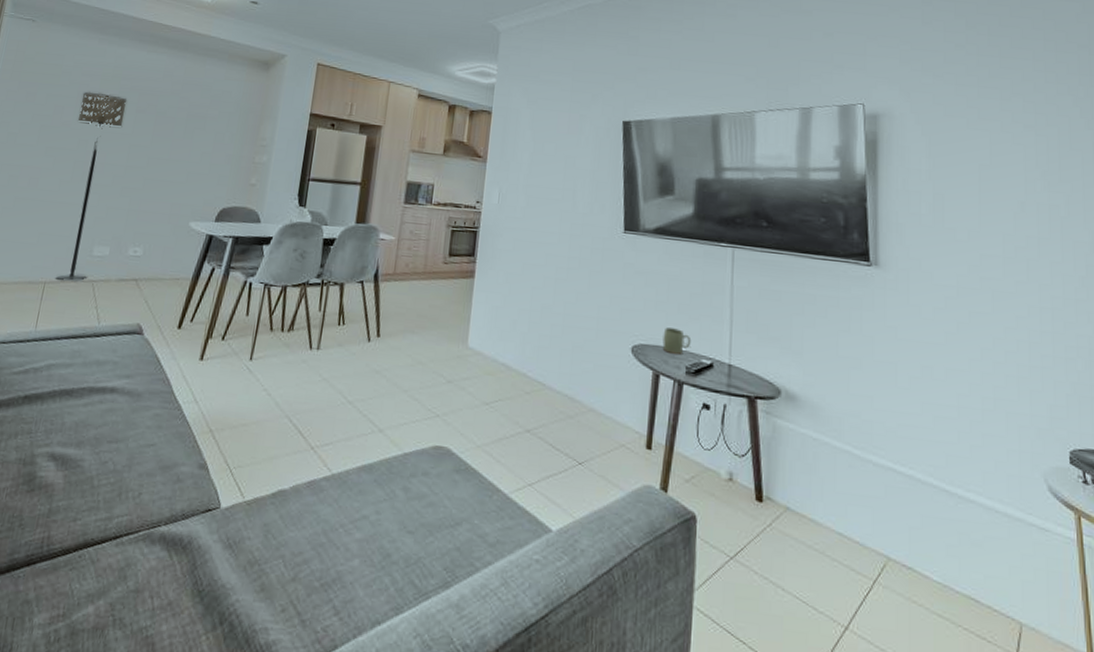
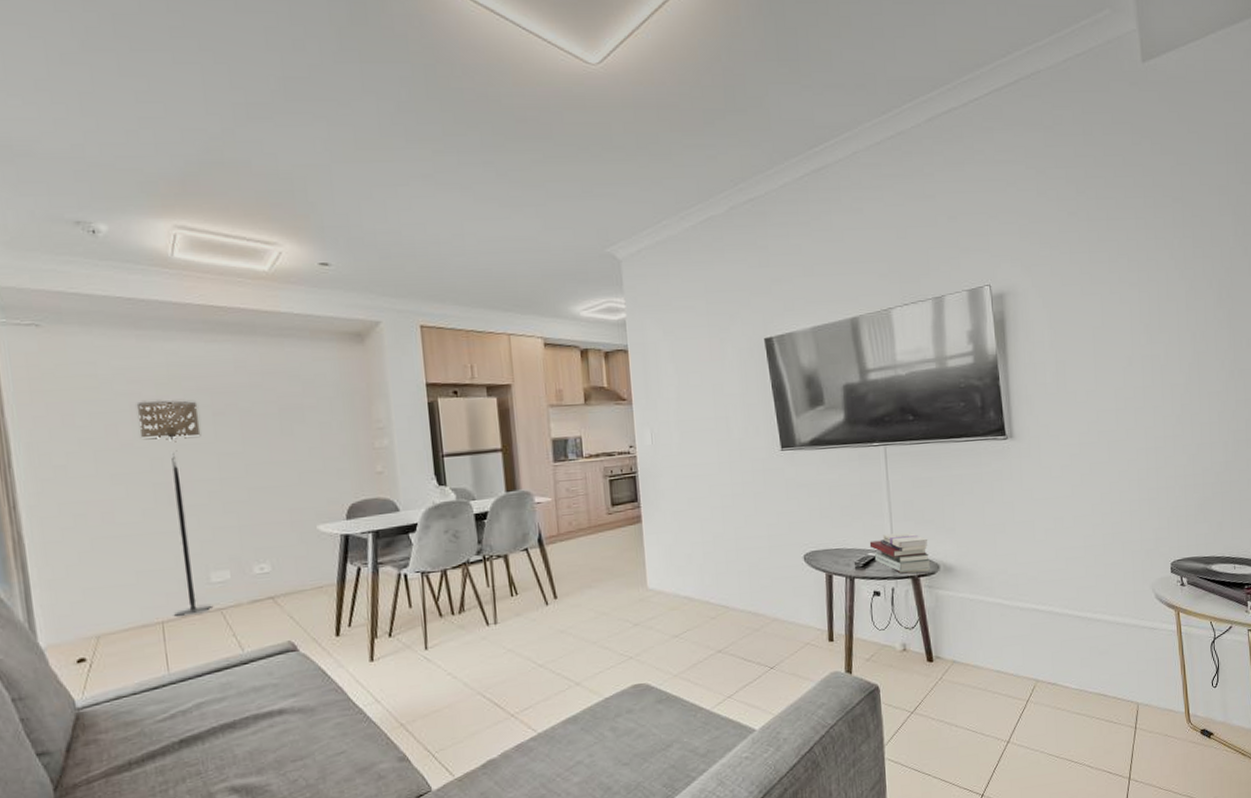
mug: present [662,327,692,354] -> none [831,530,857,554]
books: none [704,342,771,395] -> present [869,532,931,574]

